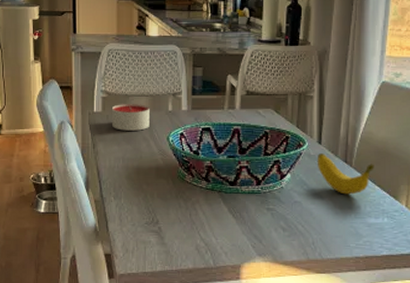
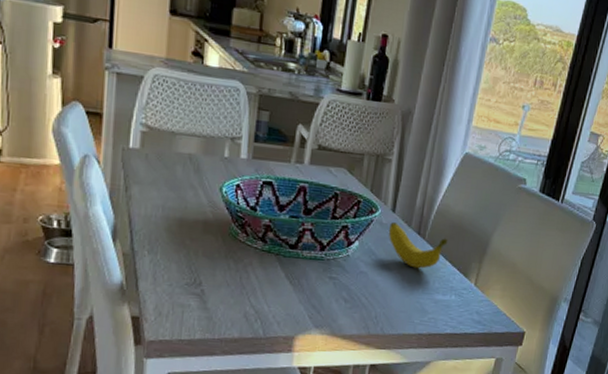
candle: present [112,104,150,131] -> none [152,142,201,177]

